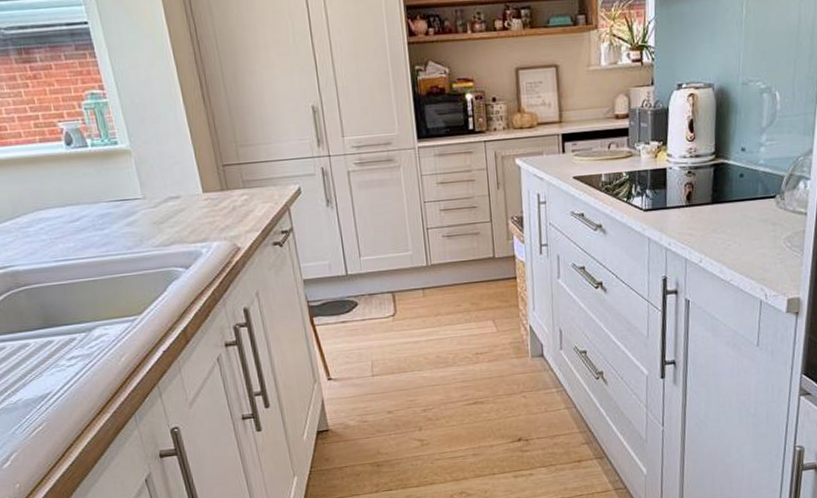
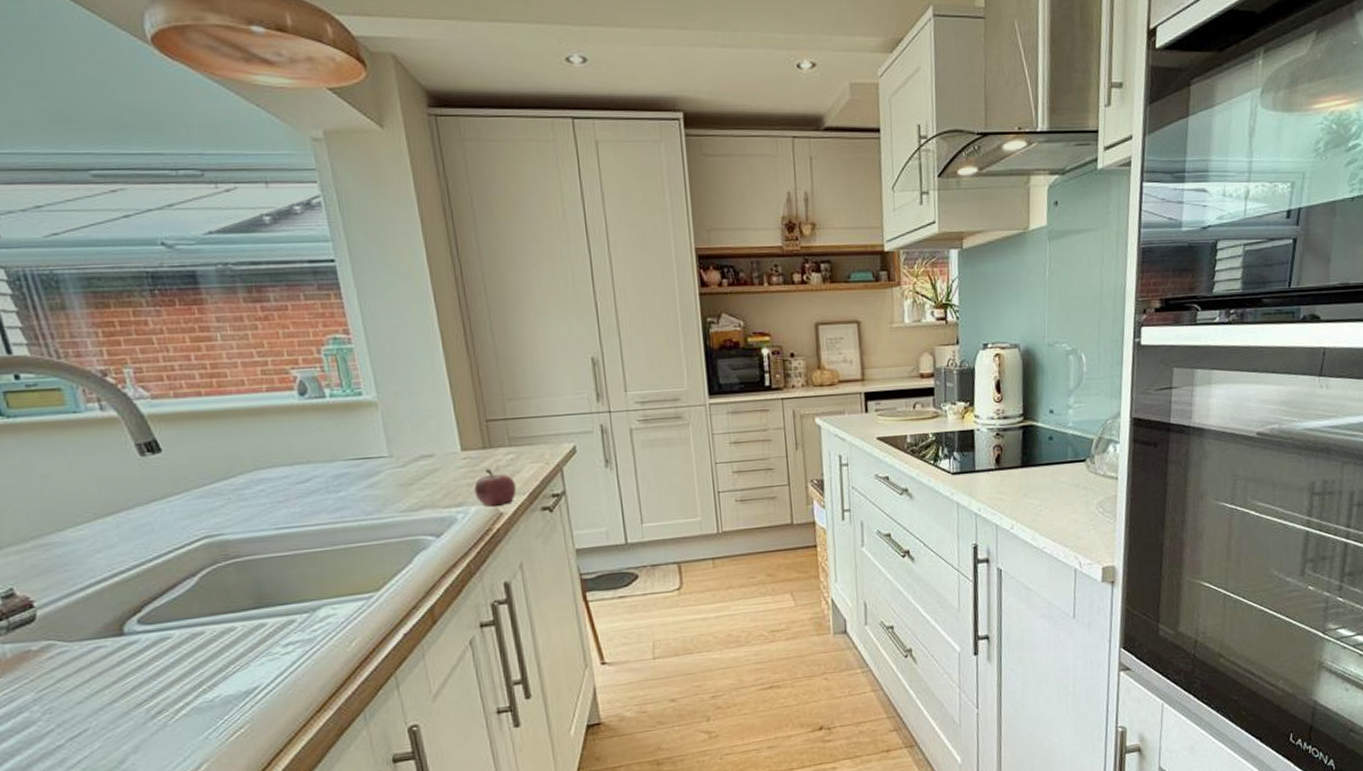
fruit: none [215,208,251,242] -> present [474,468,517,507]

